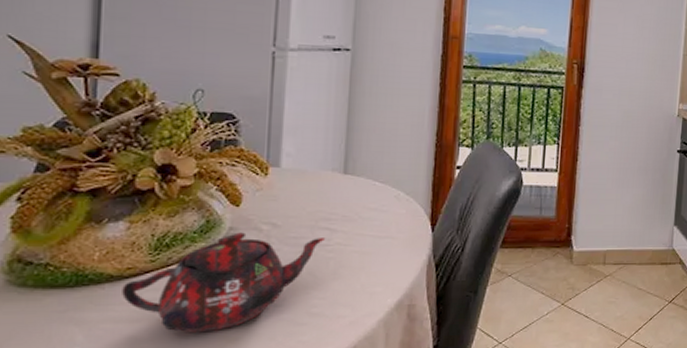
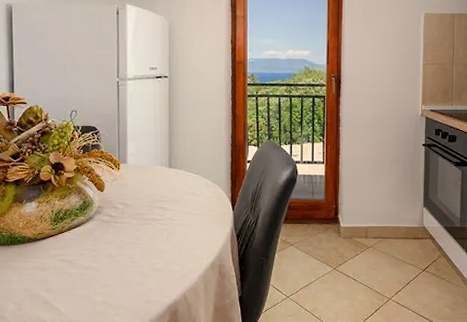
teapot: present [122,232,326,333] -> none [37,210,160,279]

